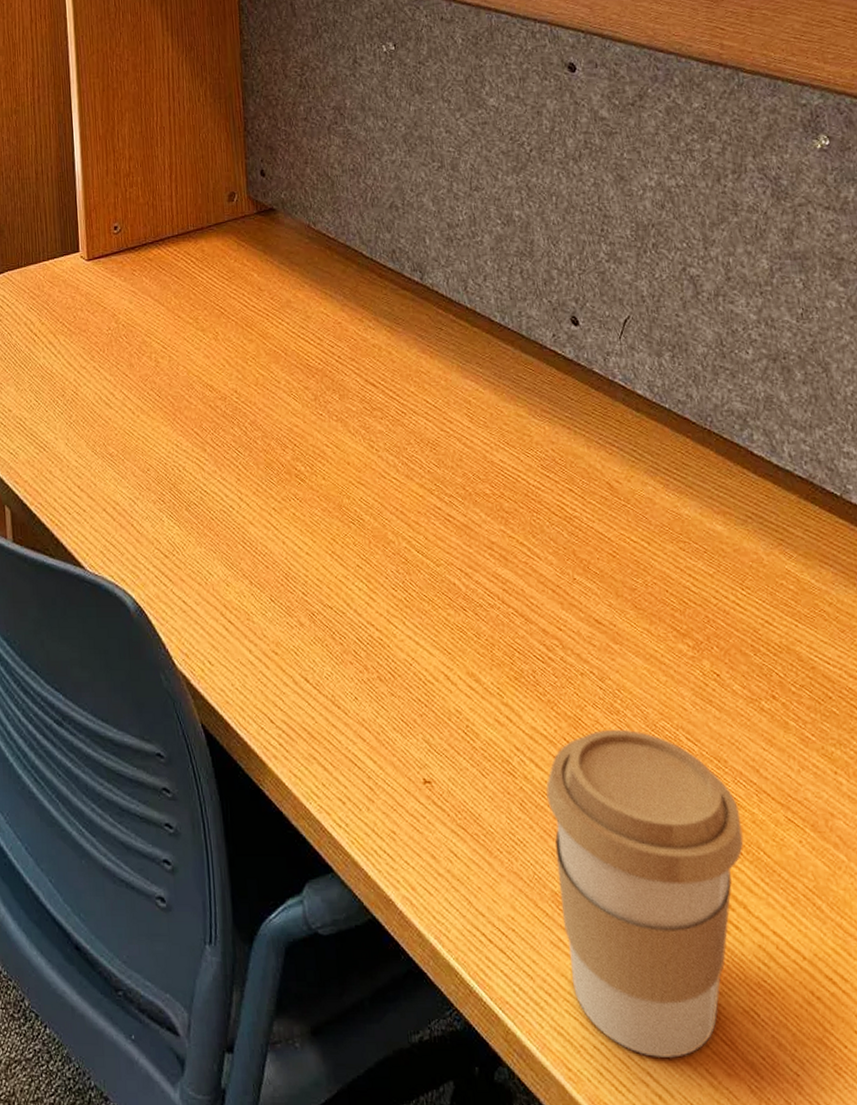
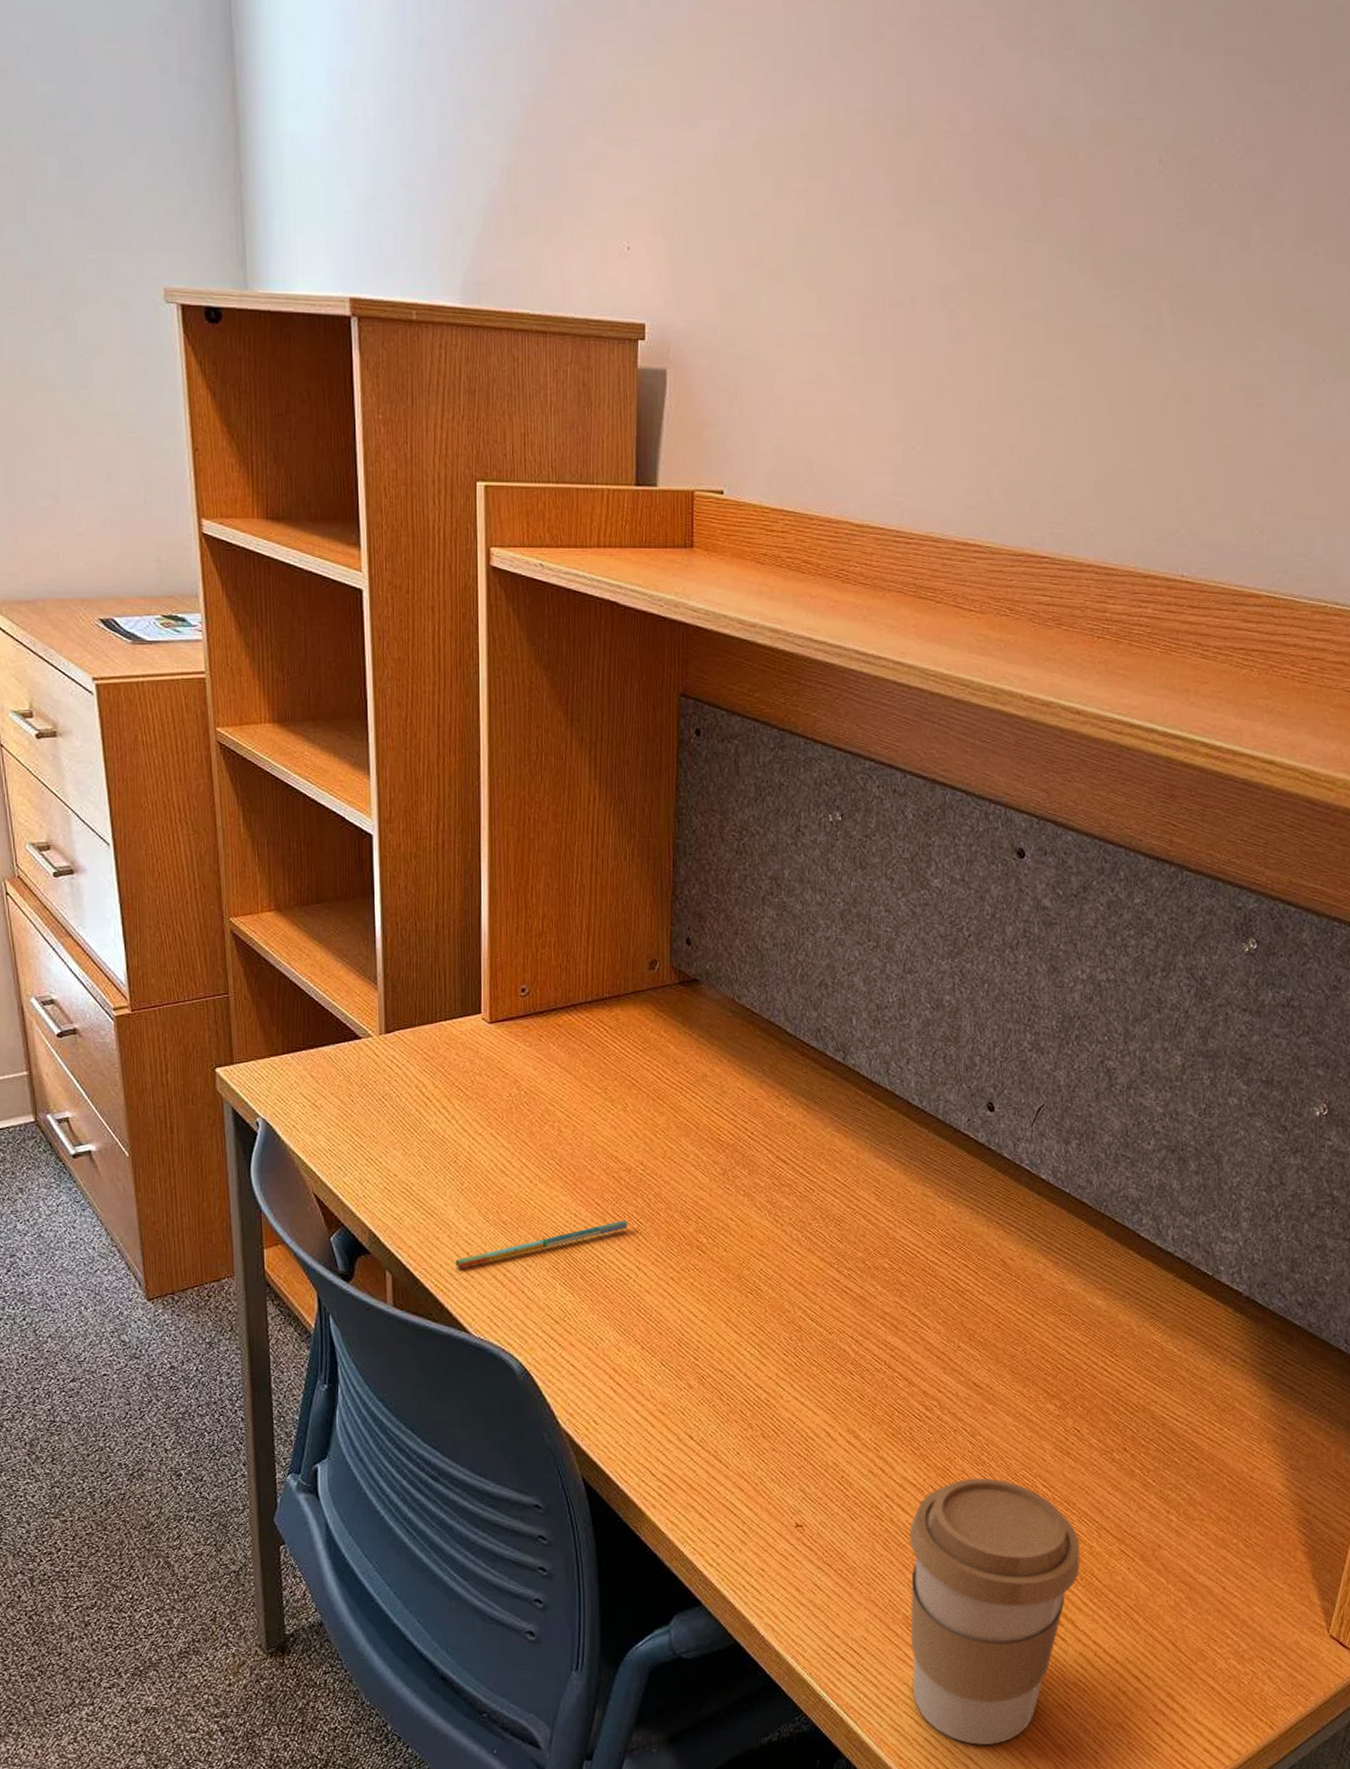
pen: none [68,449,228,502] -> present [455,1220,628,1268]

